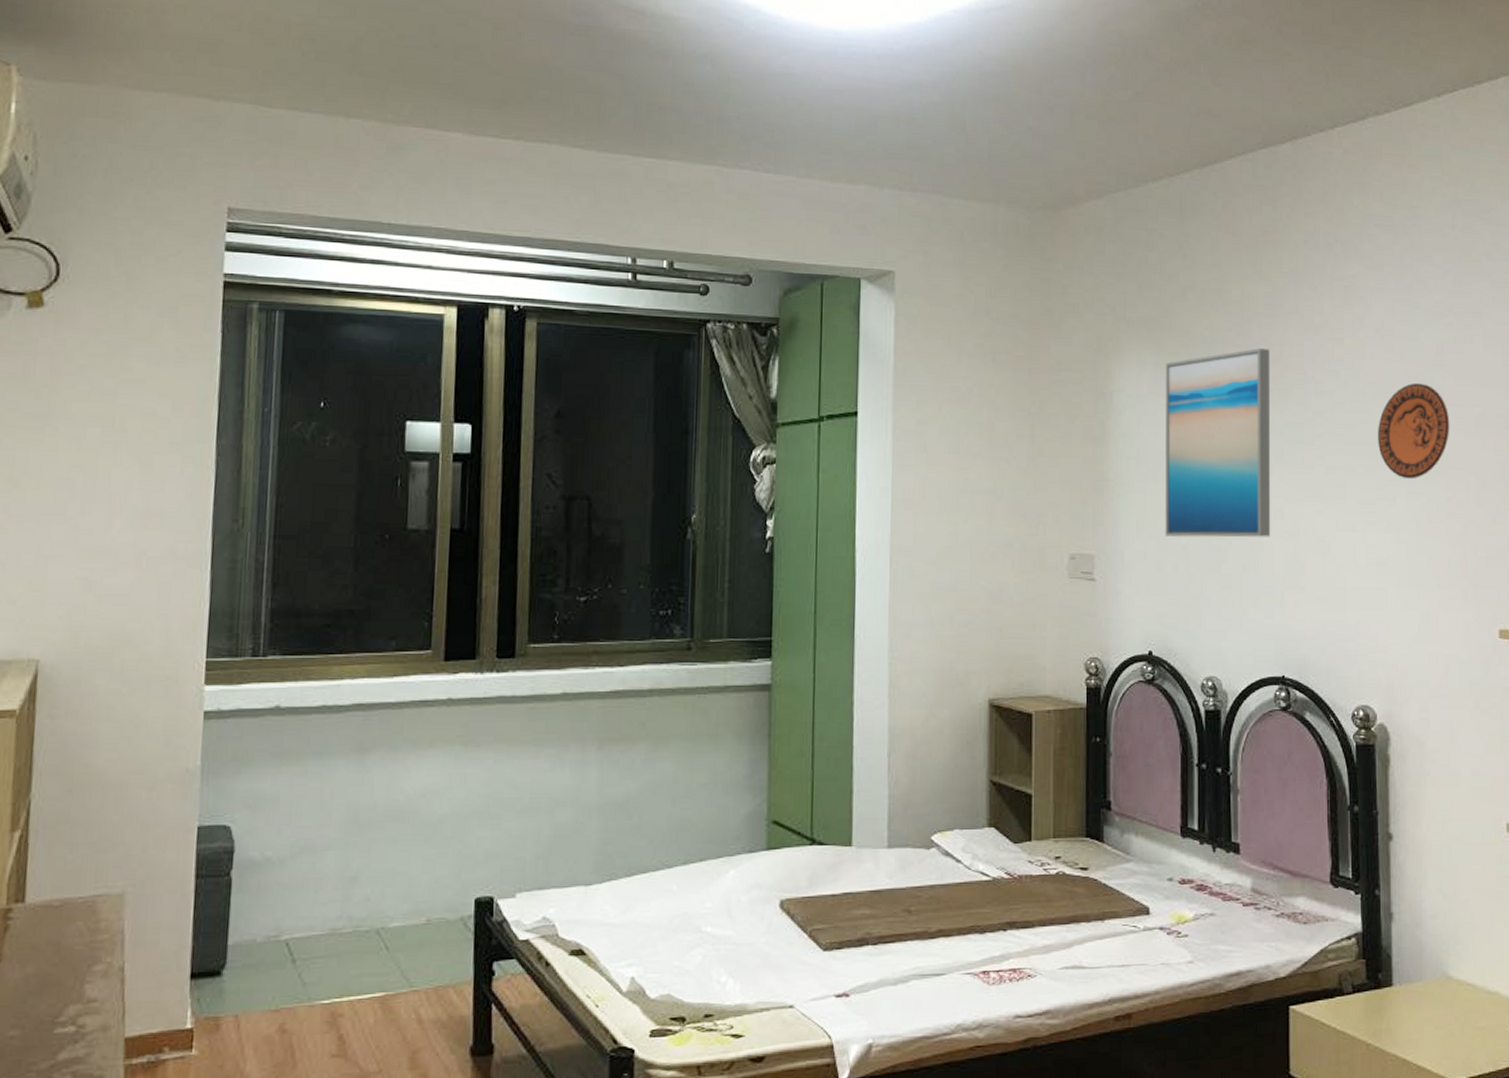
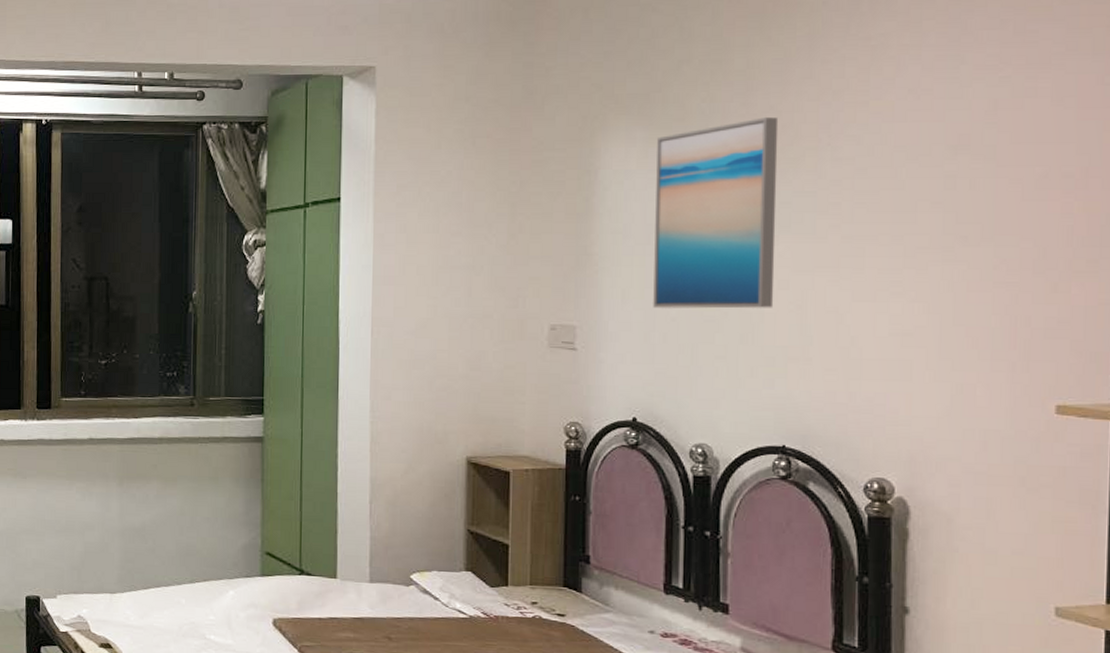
decorative plate: present [1378,383,1450,480] -> none [908,145,1002,247]

